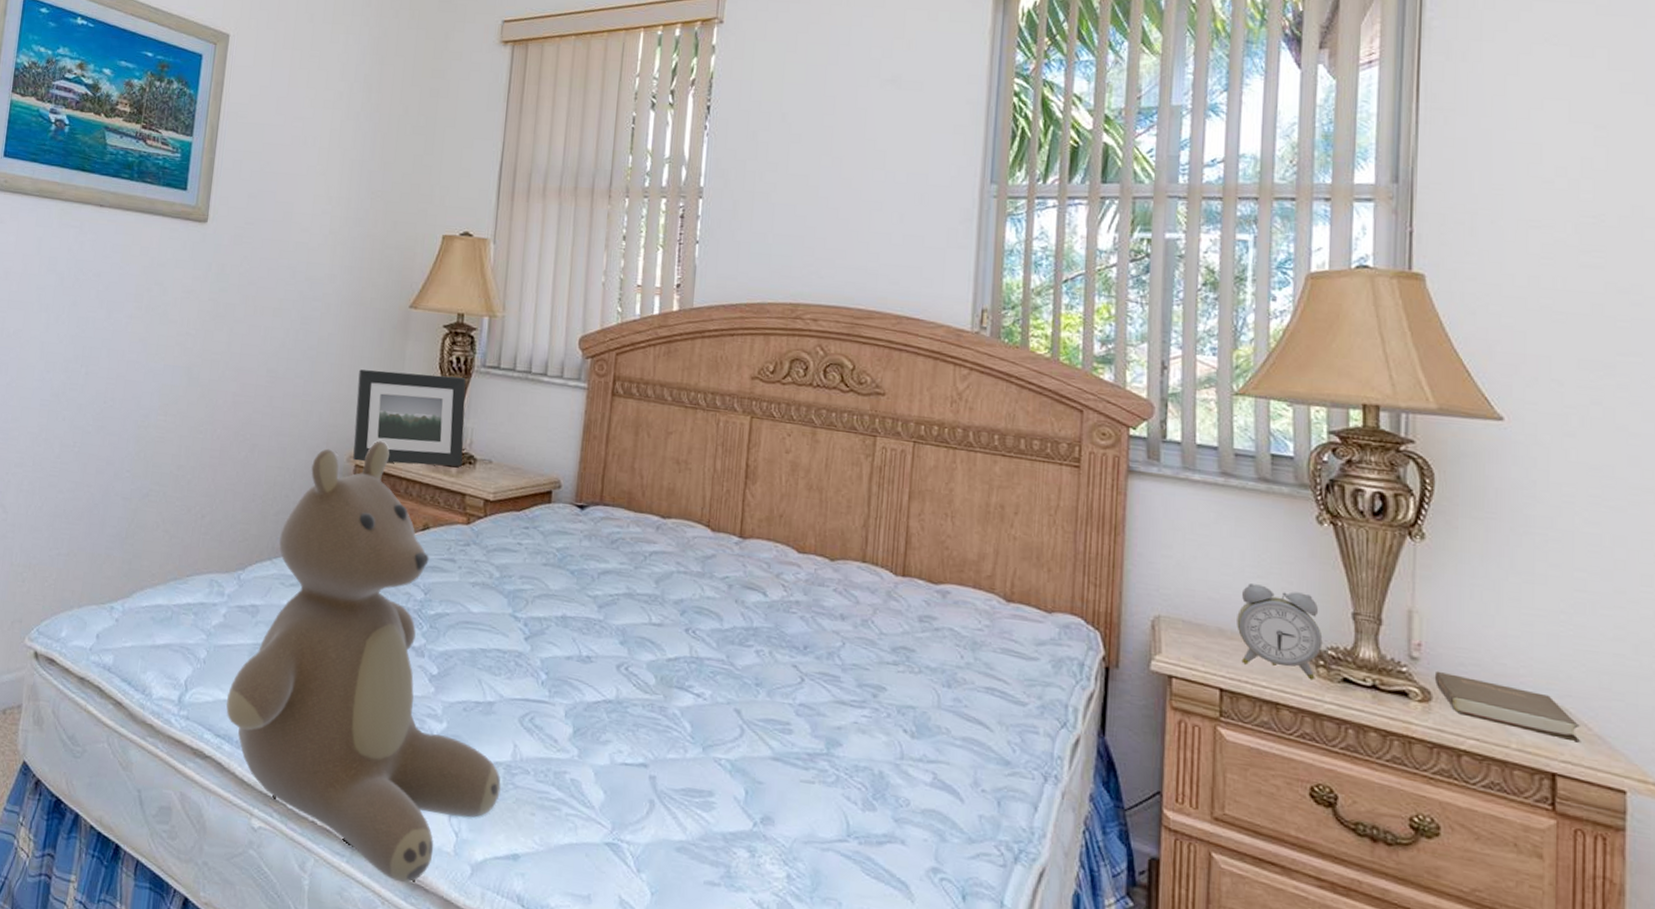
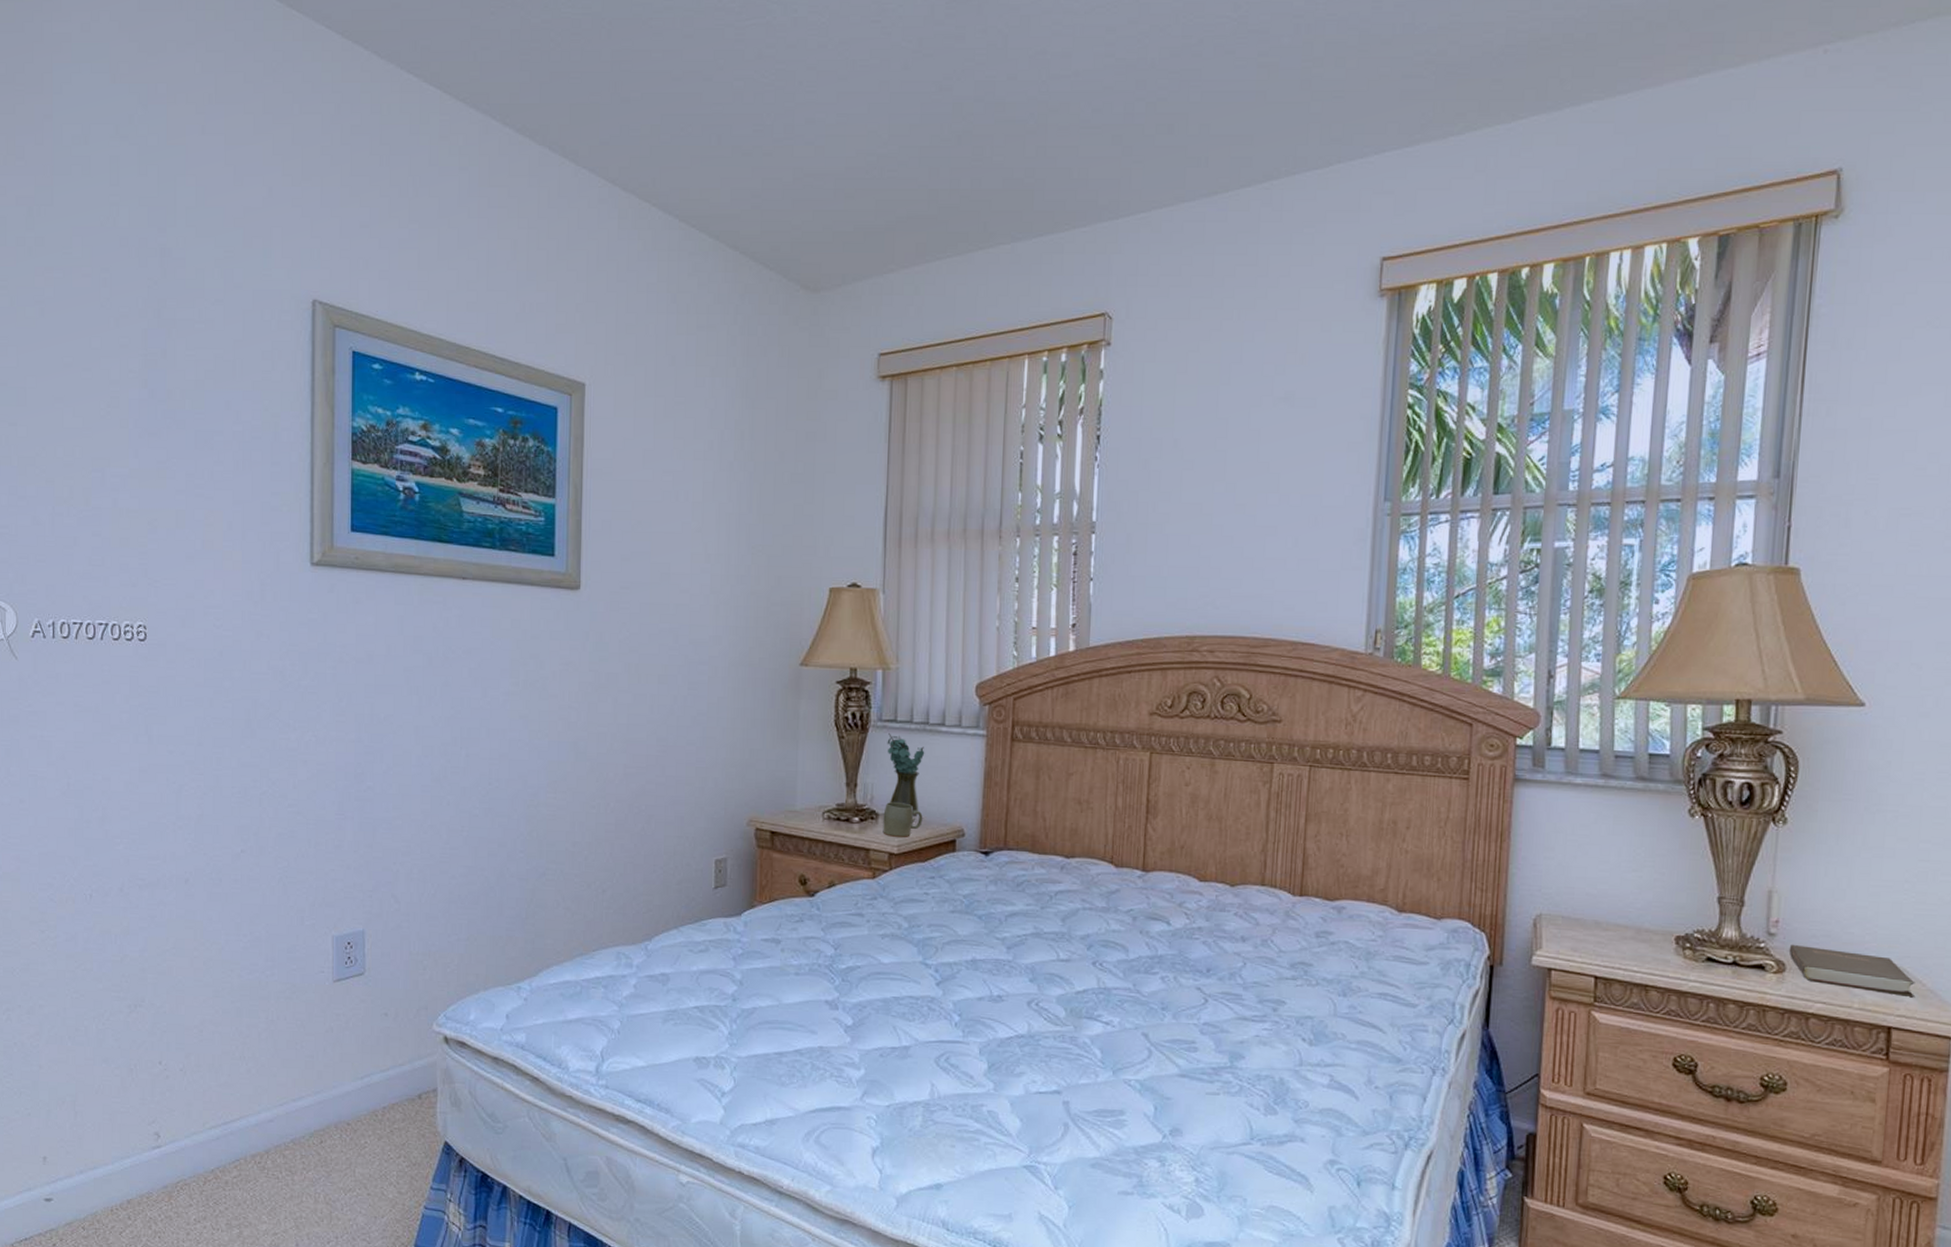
teddy bear: present [226,440,501,883] -> none [644,802,921,1220]
picture frame: present [353,369,466,467] -> none [752,731,865,825]
mug: none [479,448,520,486] -> present [883,802,923,839]
vase: none [489,378,526,472] -> present [887,732,925,824]
alarm clock: present [1237,583,1323,681] -> none [1612,877,1690,962]

